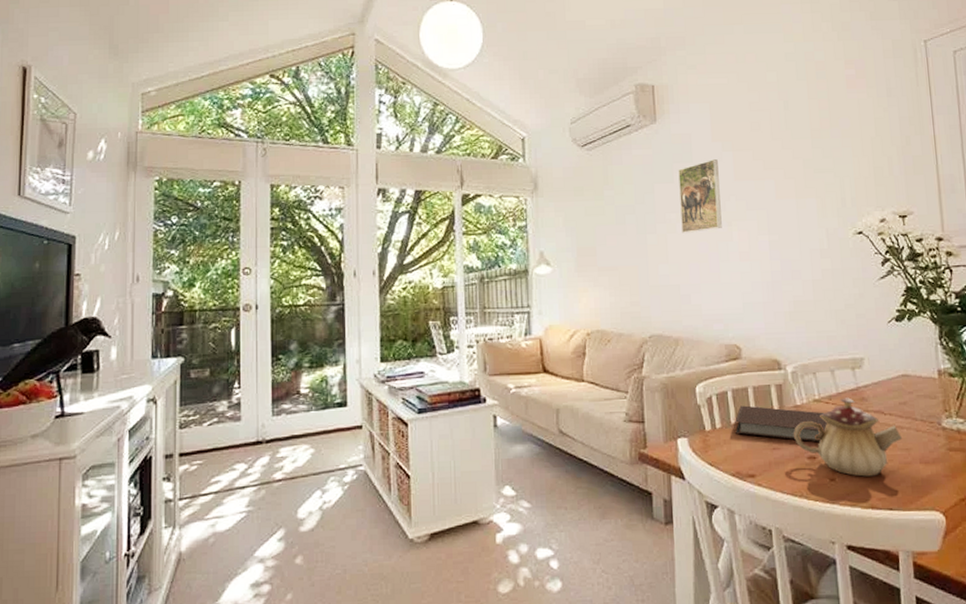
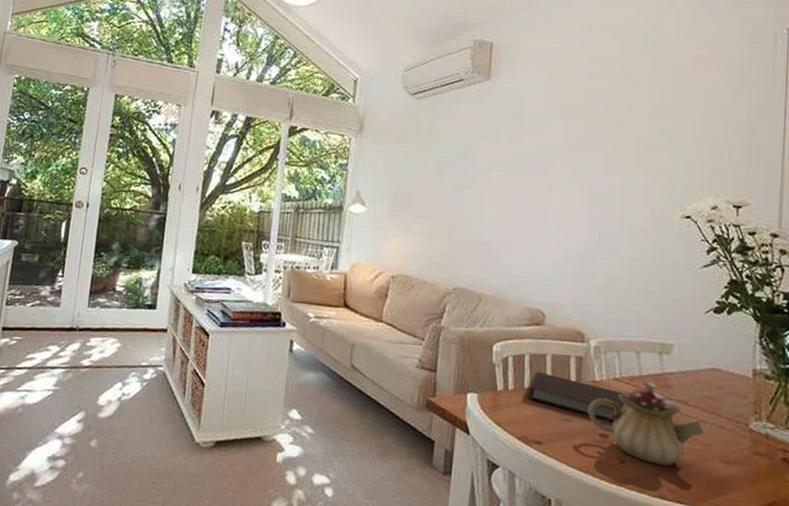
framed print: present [678,159,722,233] -> none [501,123,548,194]

